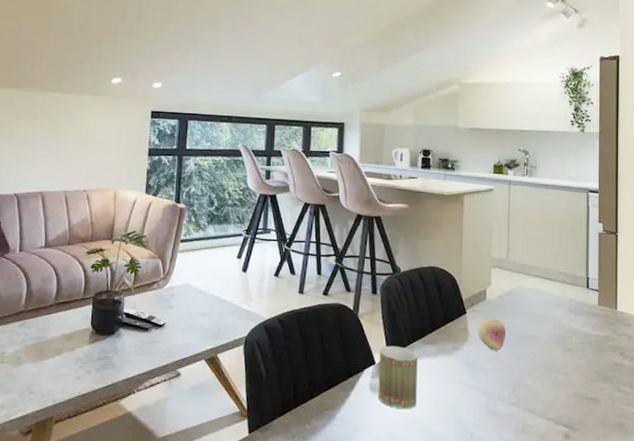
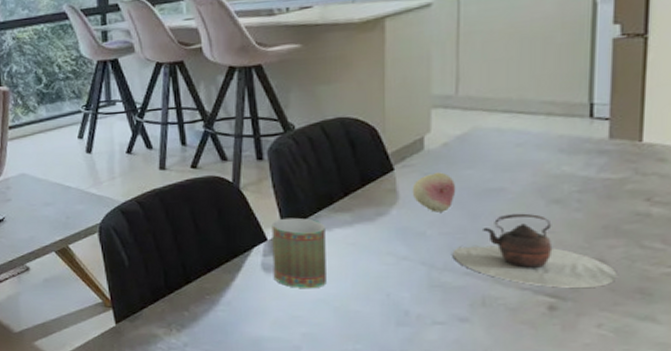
teapot: none [503,357,606,421] -> present [452,213,617,288]

